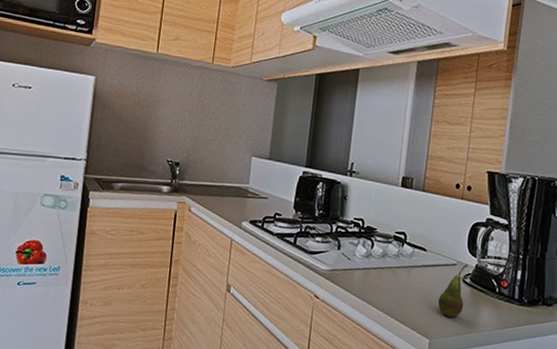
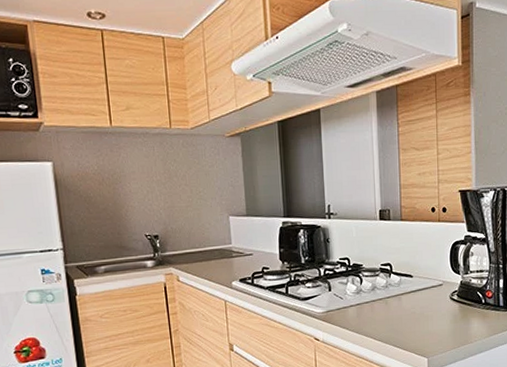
fruit: present [438,264,469,318] -> none [431,282,455,334]

